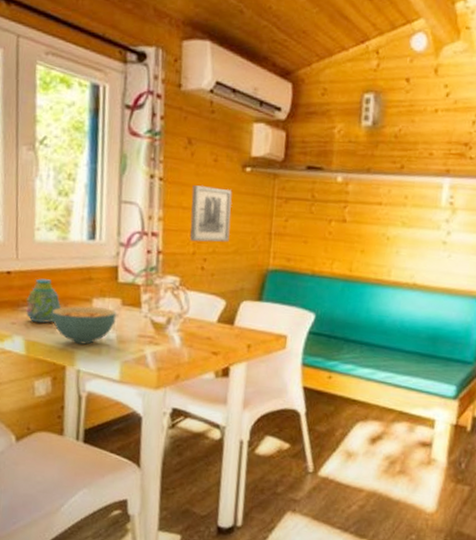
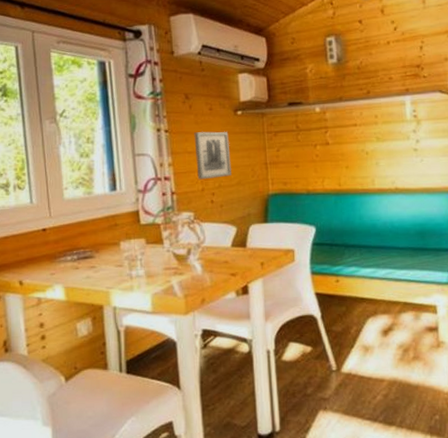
mug: present [26,278,62,323] -> none [61,231,94,271]
cereal bowl: present [51,306,116,345] -> none [85,249,142,284]

